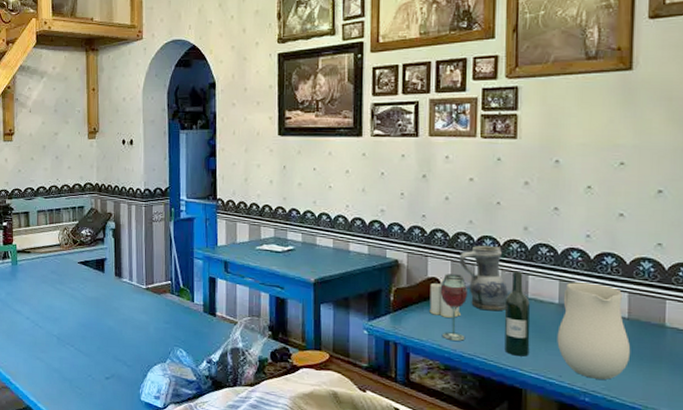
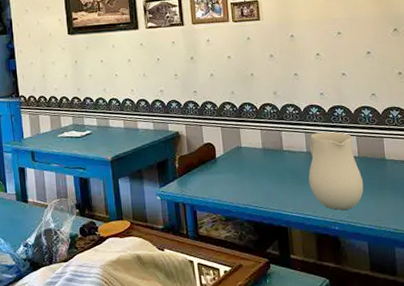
candle: present [429,279,462,318] -> none [206,143,234,176]
wineglass: present [440,274,468,341] -> none [214,138,239,195]
ceramic jug: present [459,245,508,312] -> none [227,110,268,166]
wine bottle: present [504,271,531,357] -> none [266,129,290,200]

